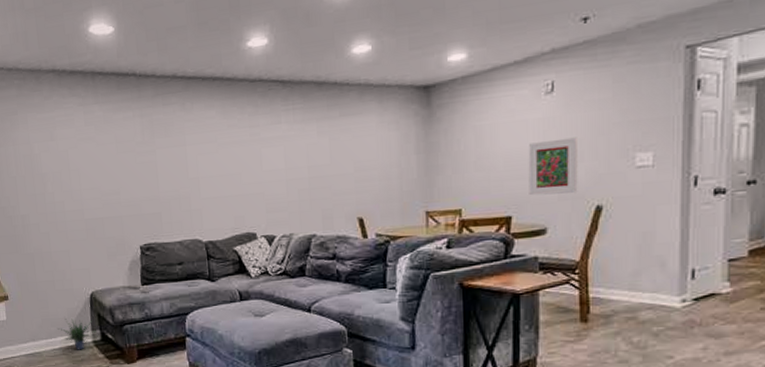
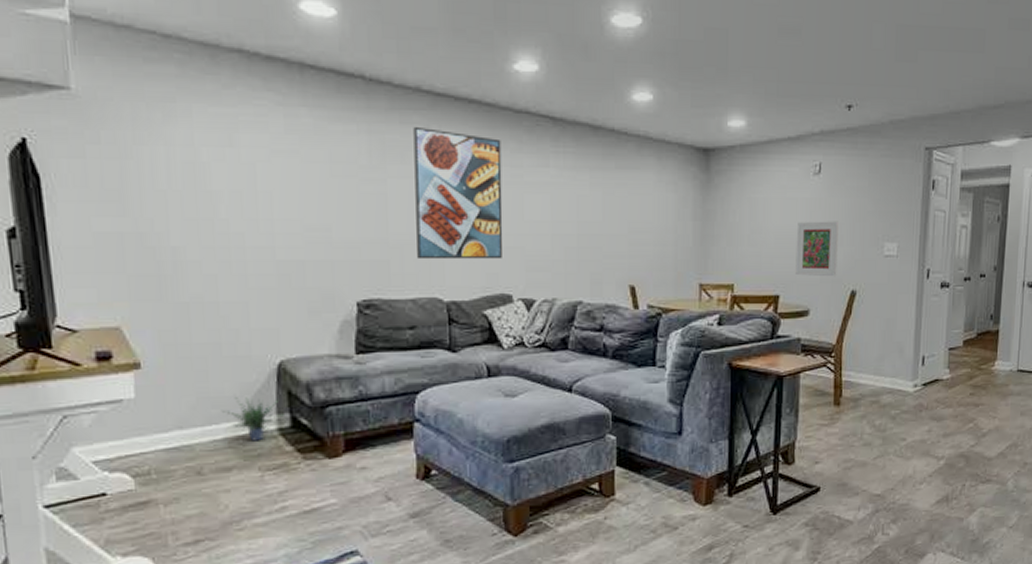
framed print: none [173,105,246,210] -> present [413,126,503,260]

